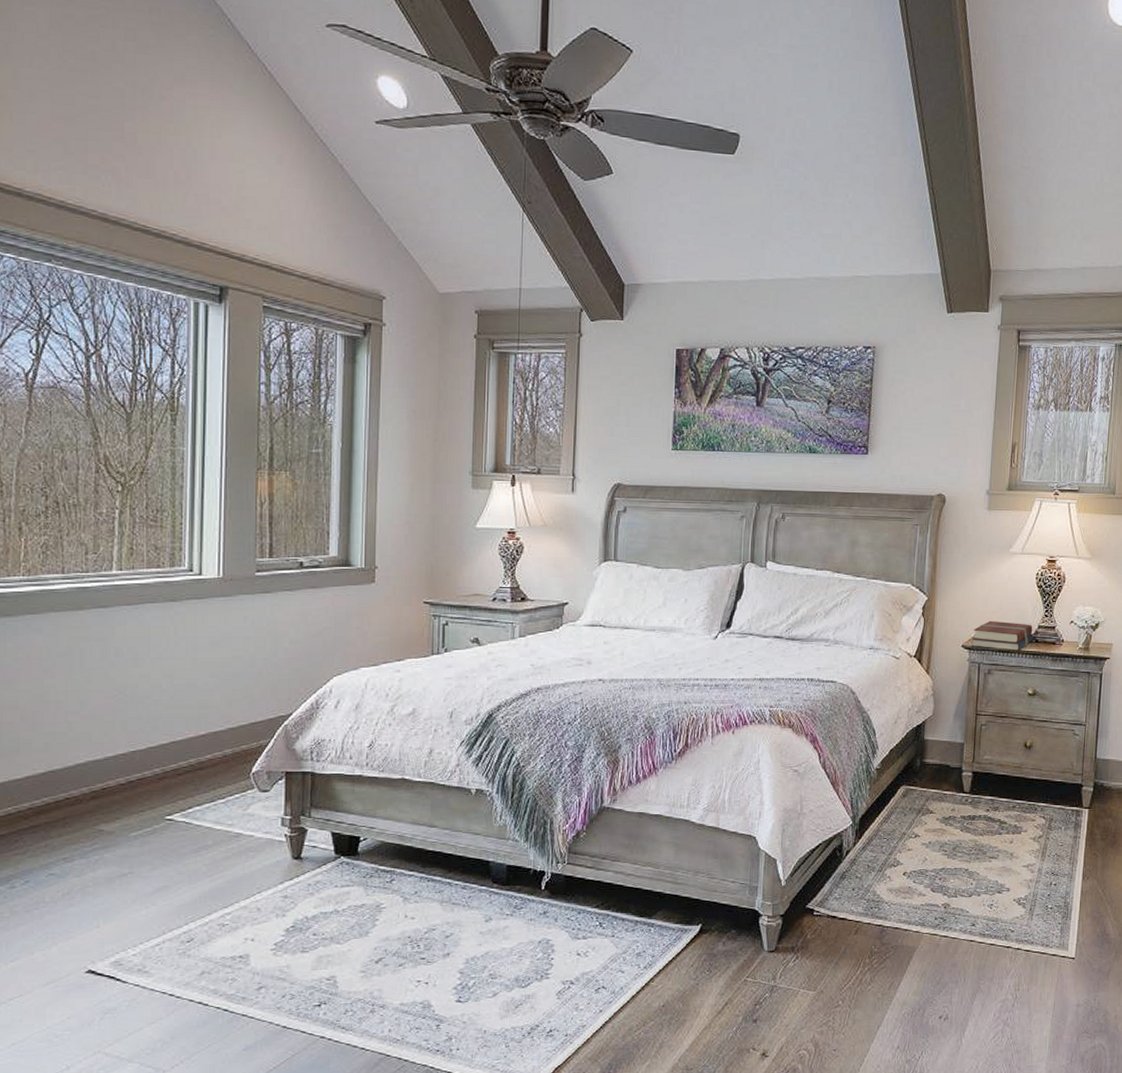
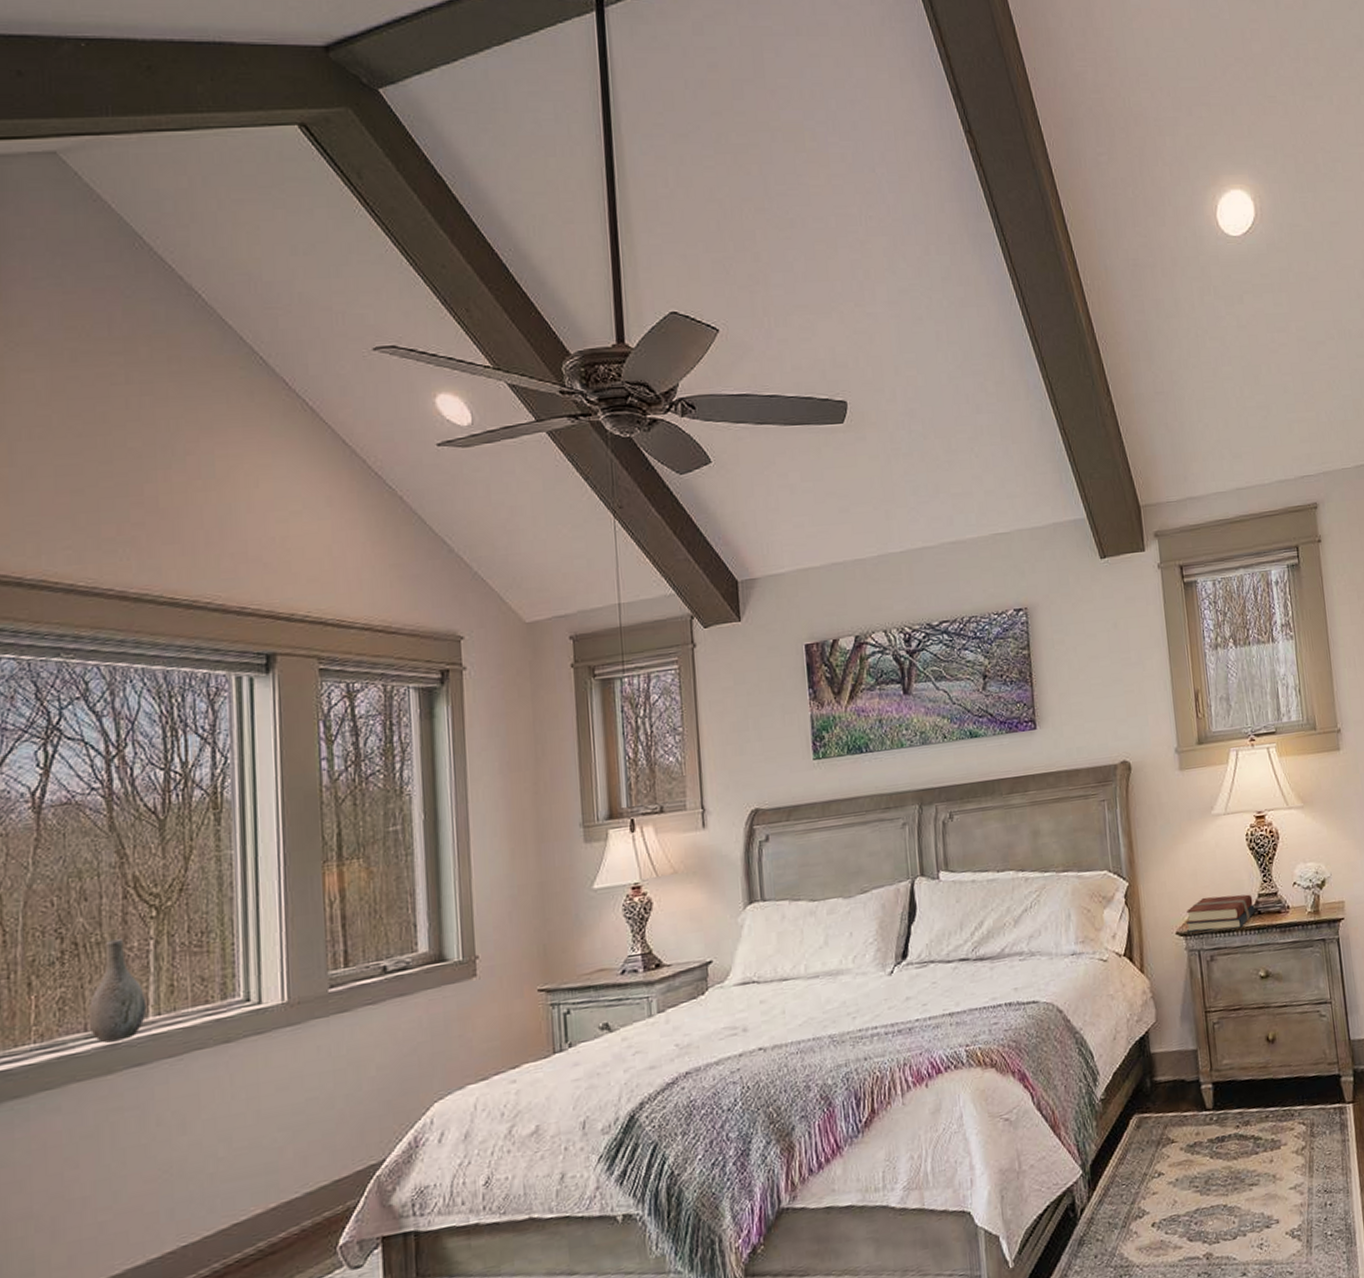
vase: none [65,503,112,587] -> present [88,938,147,1044]

